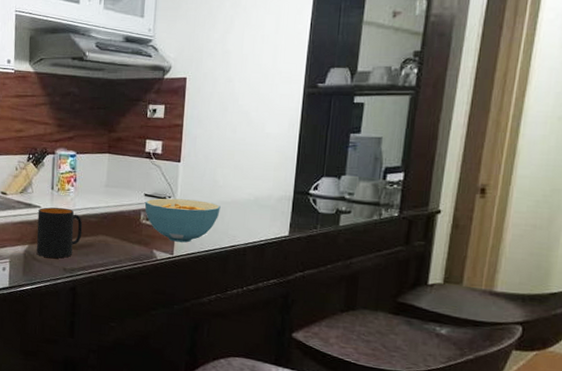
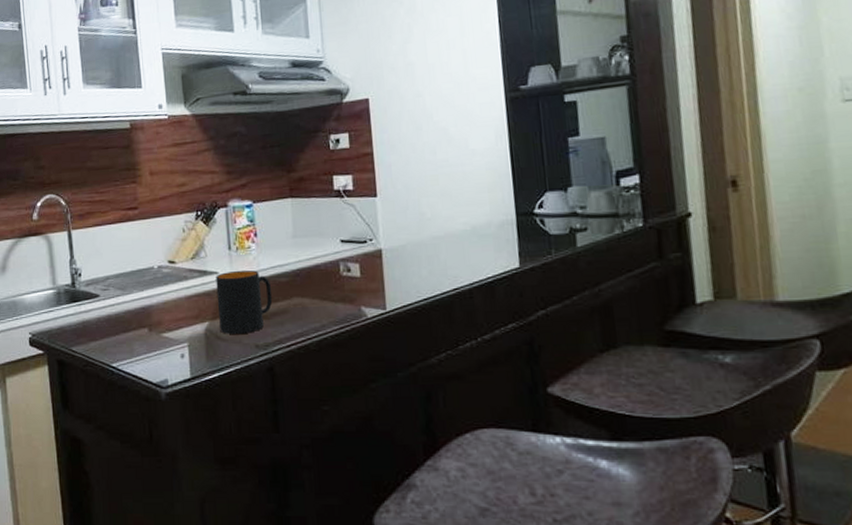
cereal bowl: present [144,198,221,243] -> none [342,239,434,293]

